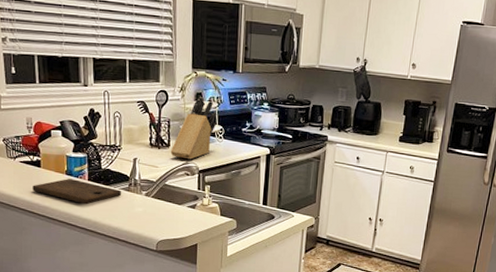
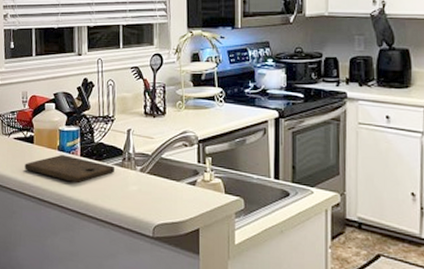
knife block: present [170,96,217,160] -> none [166,57,216,128]

